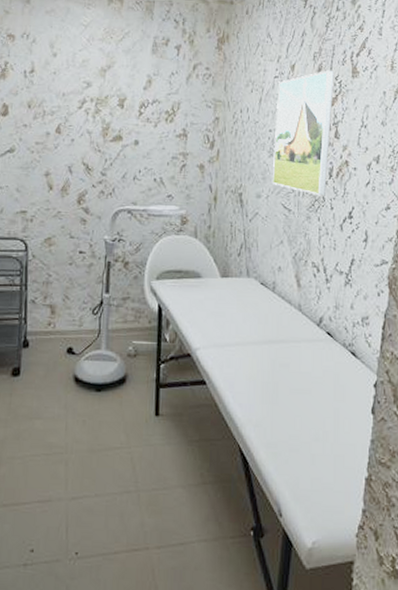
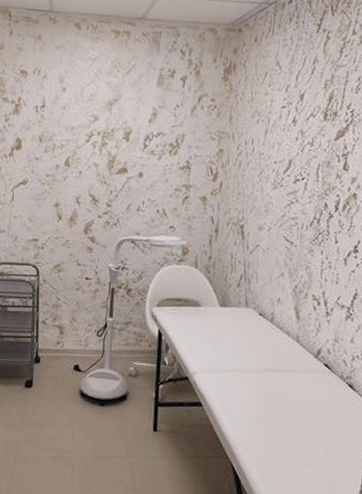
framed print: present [271,70,335,196] -> none [274,98,348,229]

